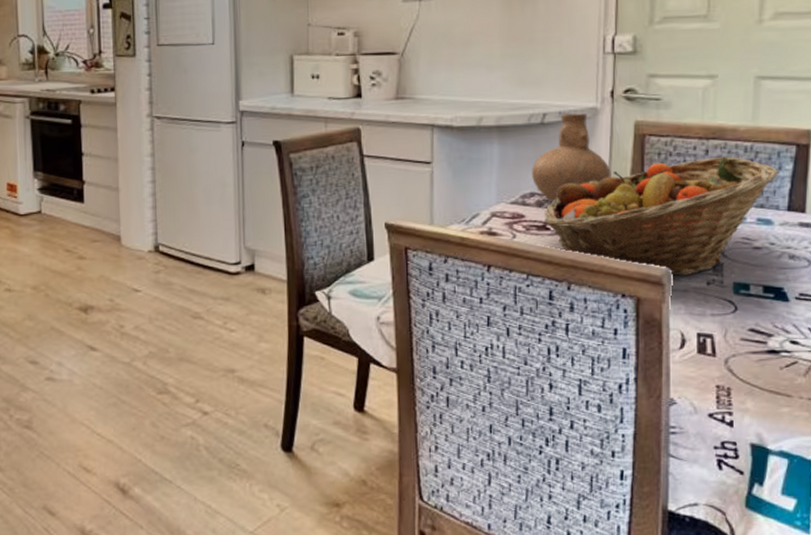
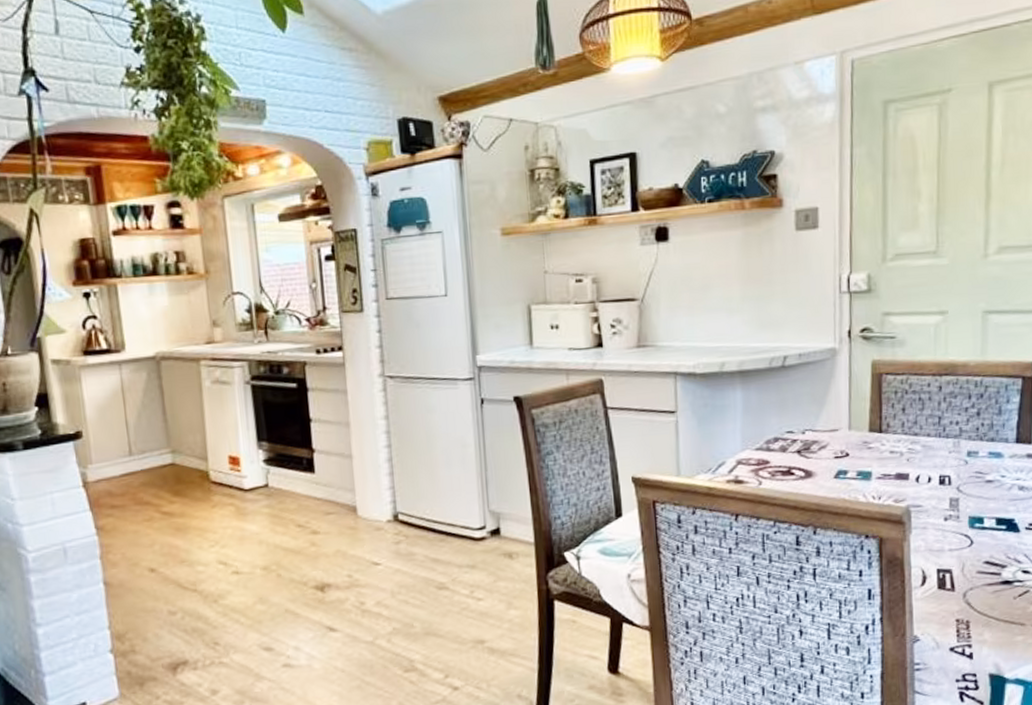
vase: present [532,113,611,202] -> none [775,354,851,446]
fruit basket: present [544,156,779,276] -> none [788,391,1007,513]

